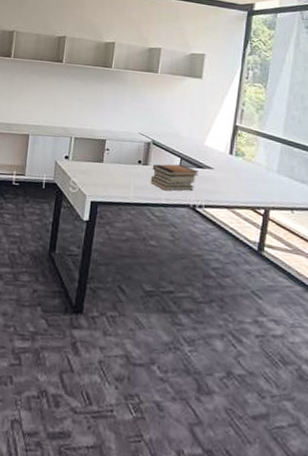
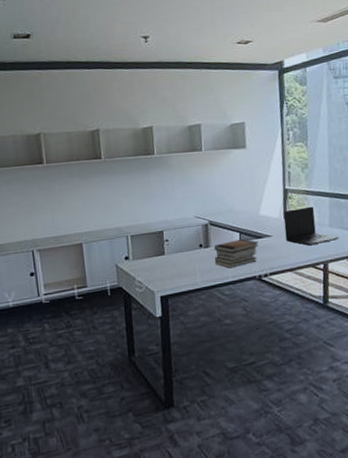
laptop: none [228,147,286,188] -> present [283,206,339,246]

